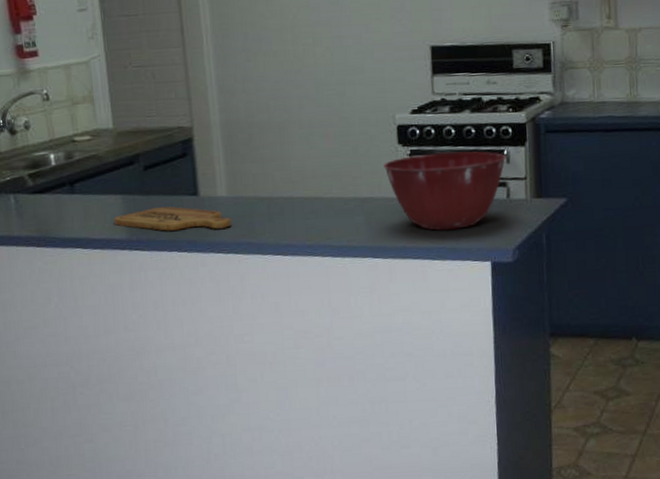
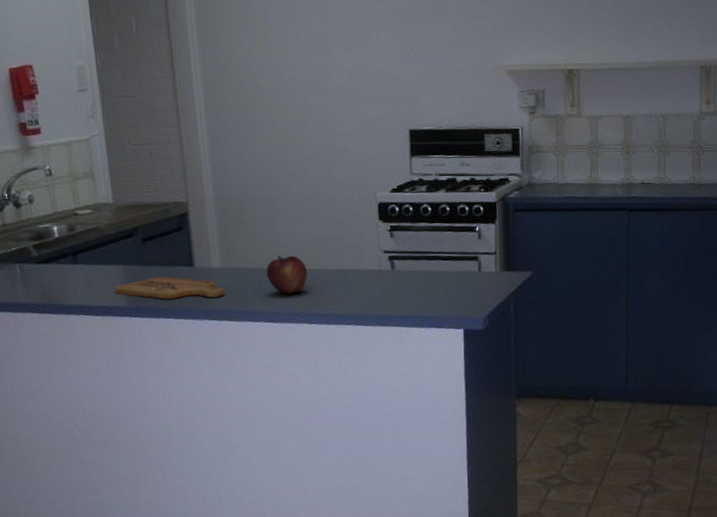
fruit: none [276,183,320,225] -> present [266,255,307,295]
mixing bowl: present [384,151,507,231] -> none [366,228,478,300]

